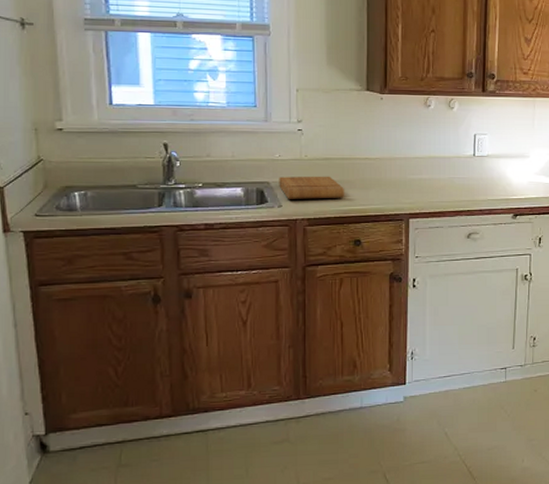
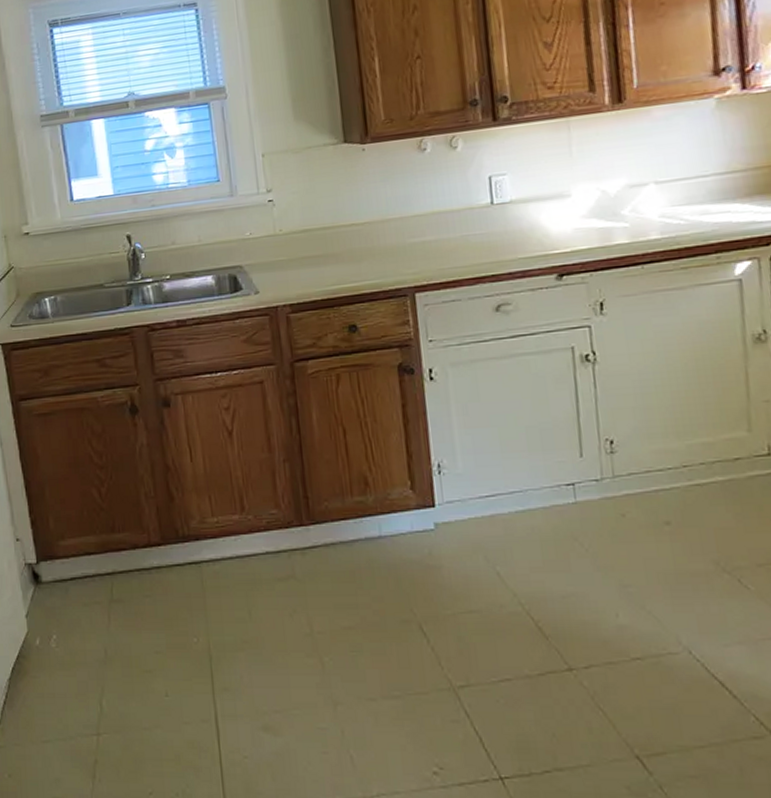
cutting board: present [279,176,344,199] -> none [252,250,331,283]

